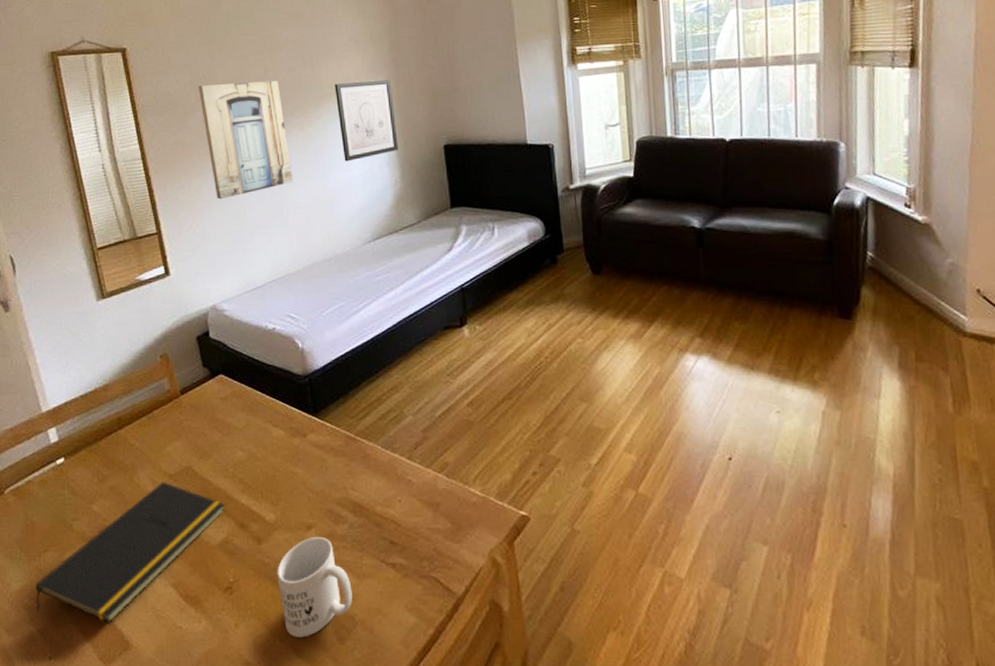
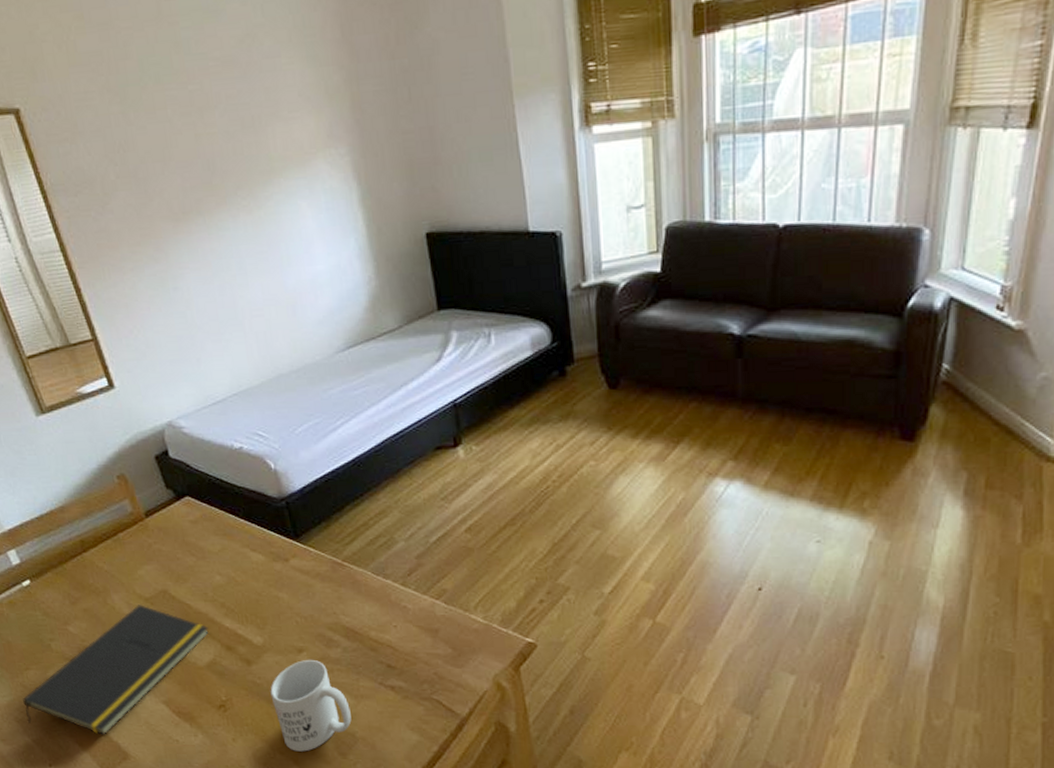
wall art: present [198,80,293,200] -> none [115,150,245,300]
wall art: present [334,79,399,162] -> none [285,148,371,254]

